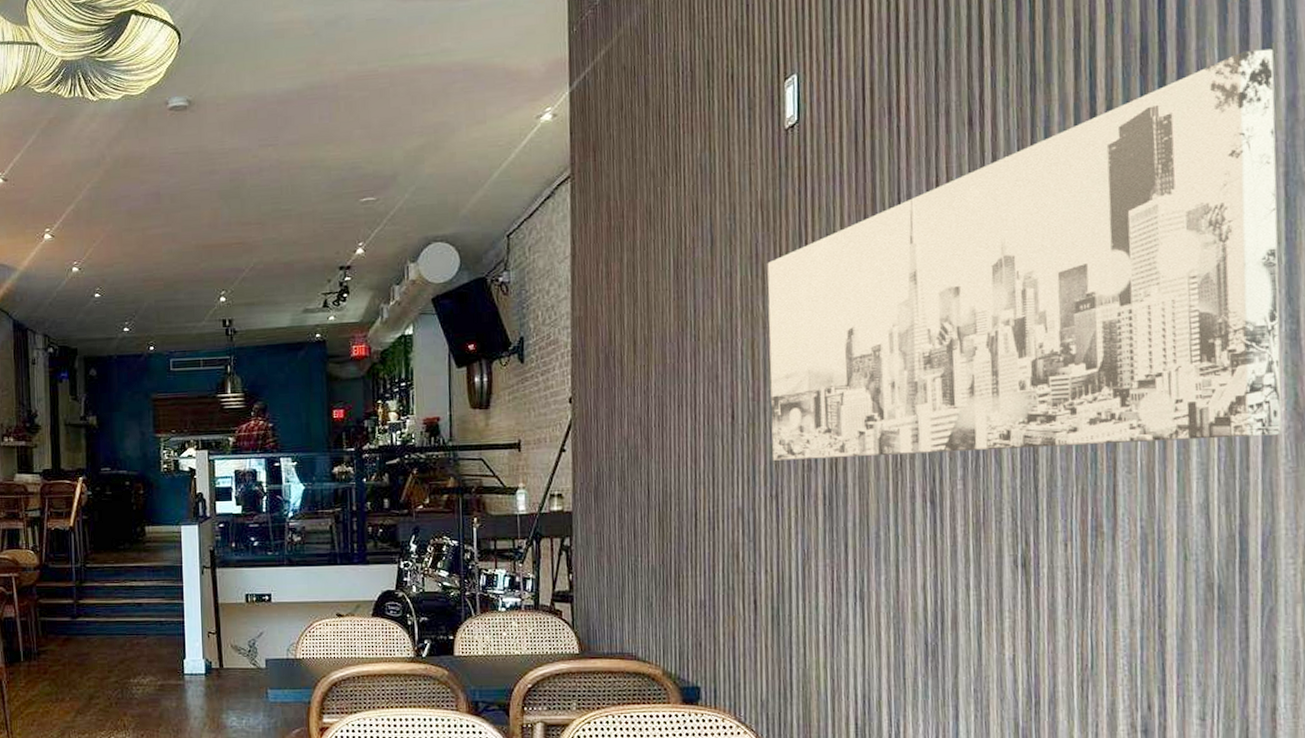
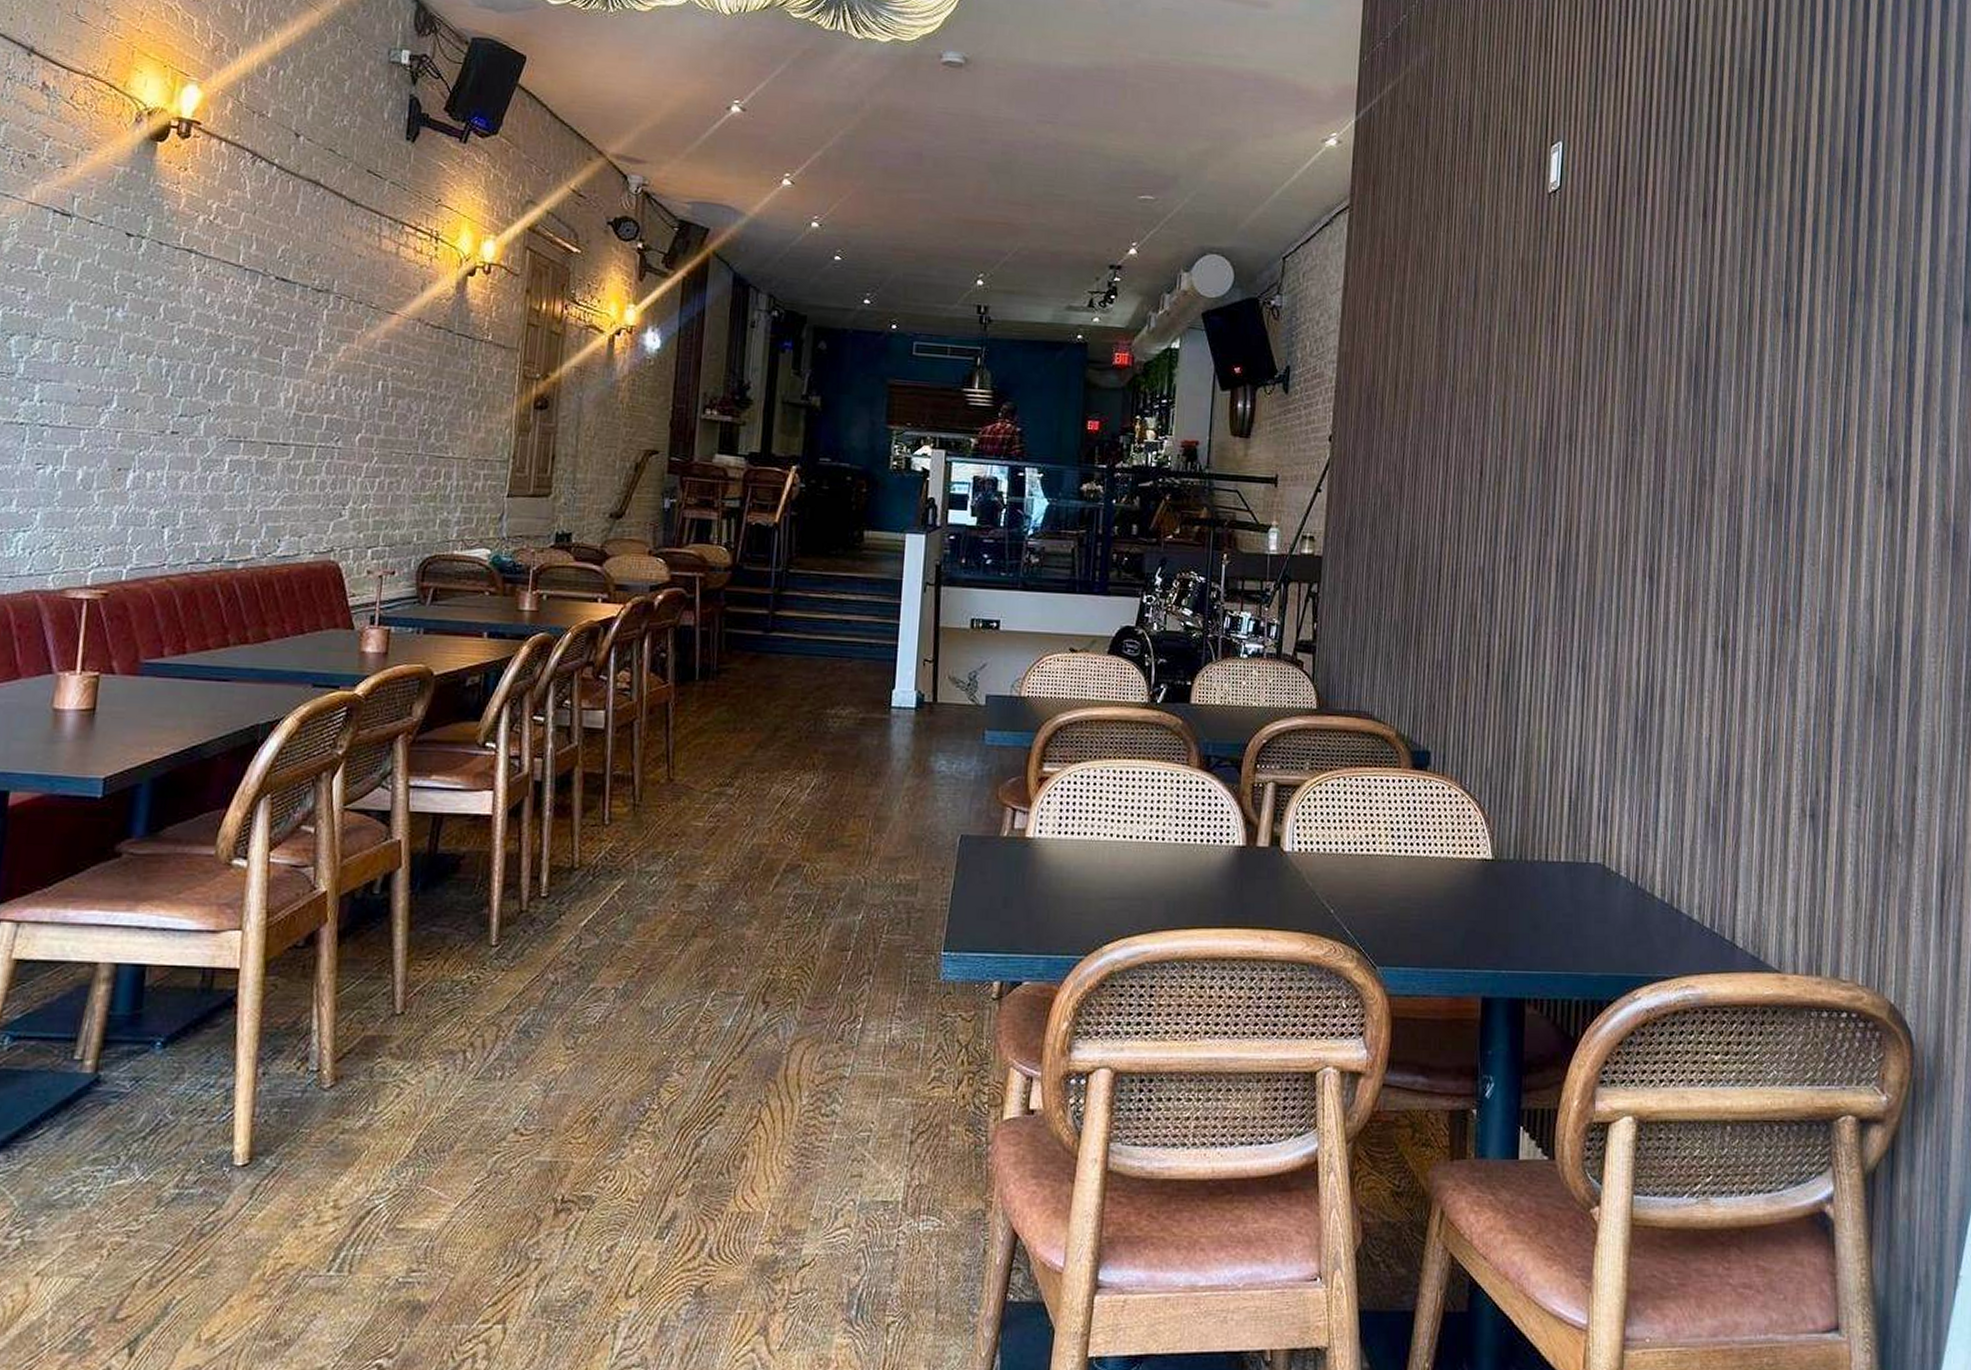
wall art: present [767,49,1282,461] -> none [1513,188,1941,541]

